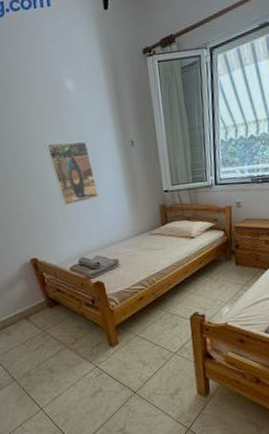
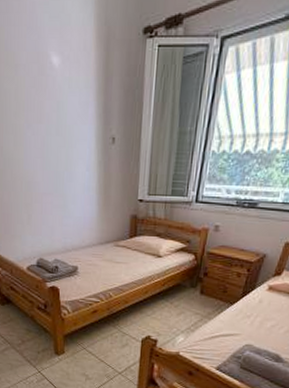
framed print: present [45,140,100,205] -> none [19,127,69,200]

